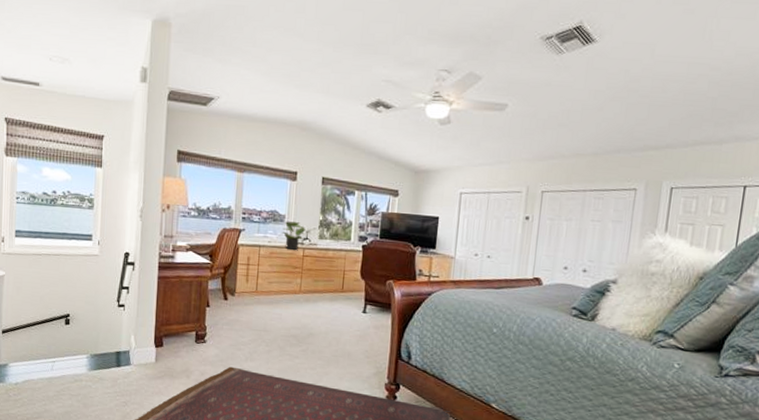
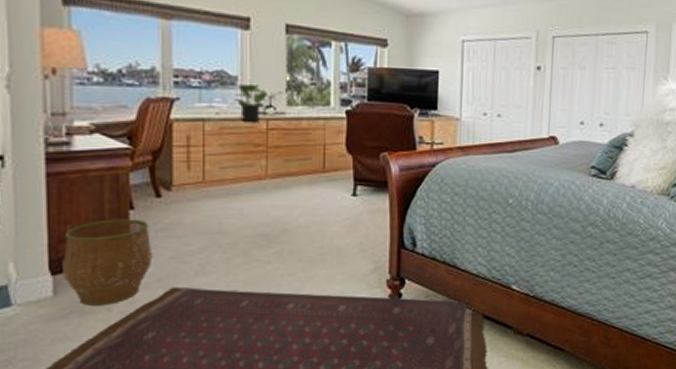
basket: none [162,312,219,374] -> present [62,219,153,306]

